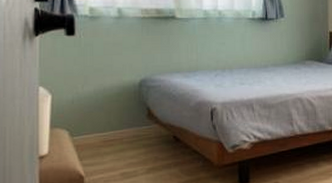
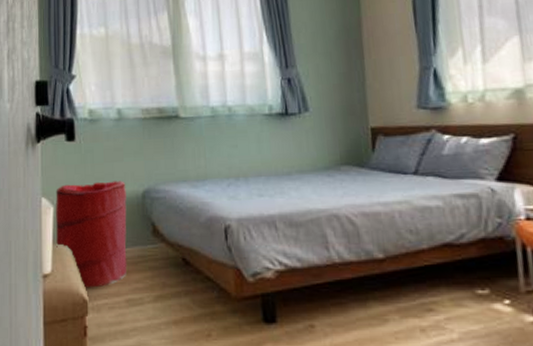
laundry hamper: none [54,71,124,166] -> present [56,180,127,288]

